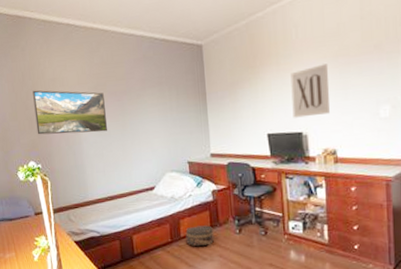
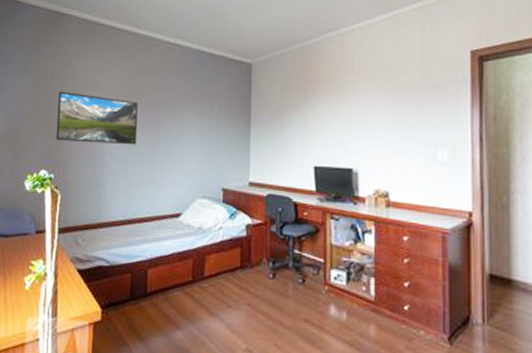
hat box: present [185,225,215,246] -> none [210,264,244,290]
wall art: present [290,64,330,118] -> none [343,98,385,153]

